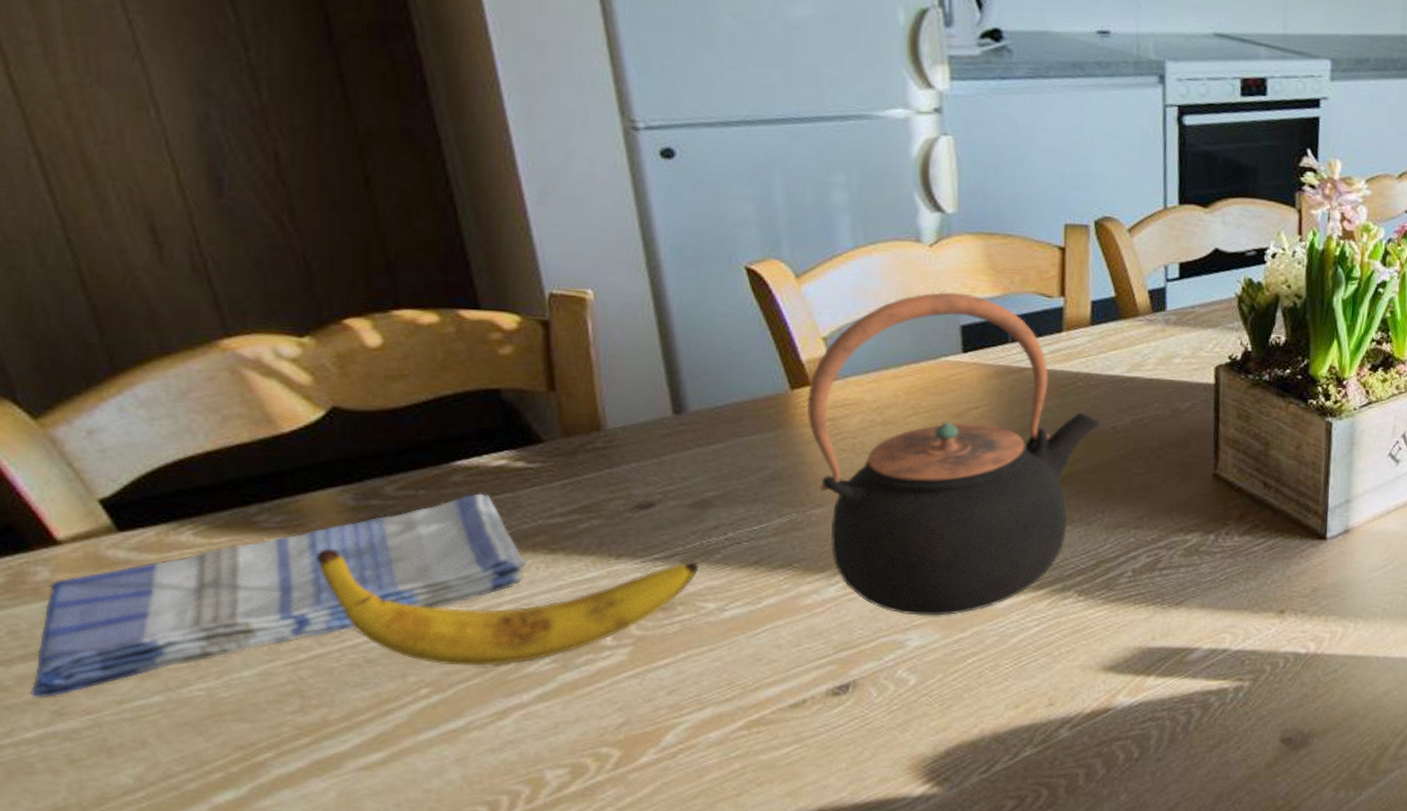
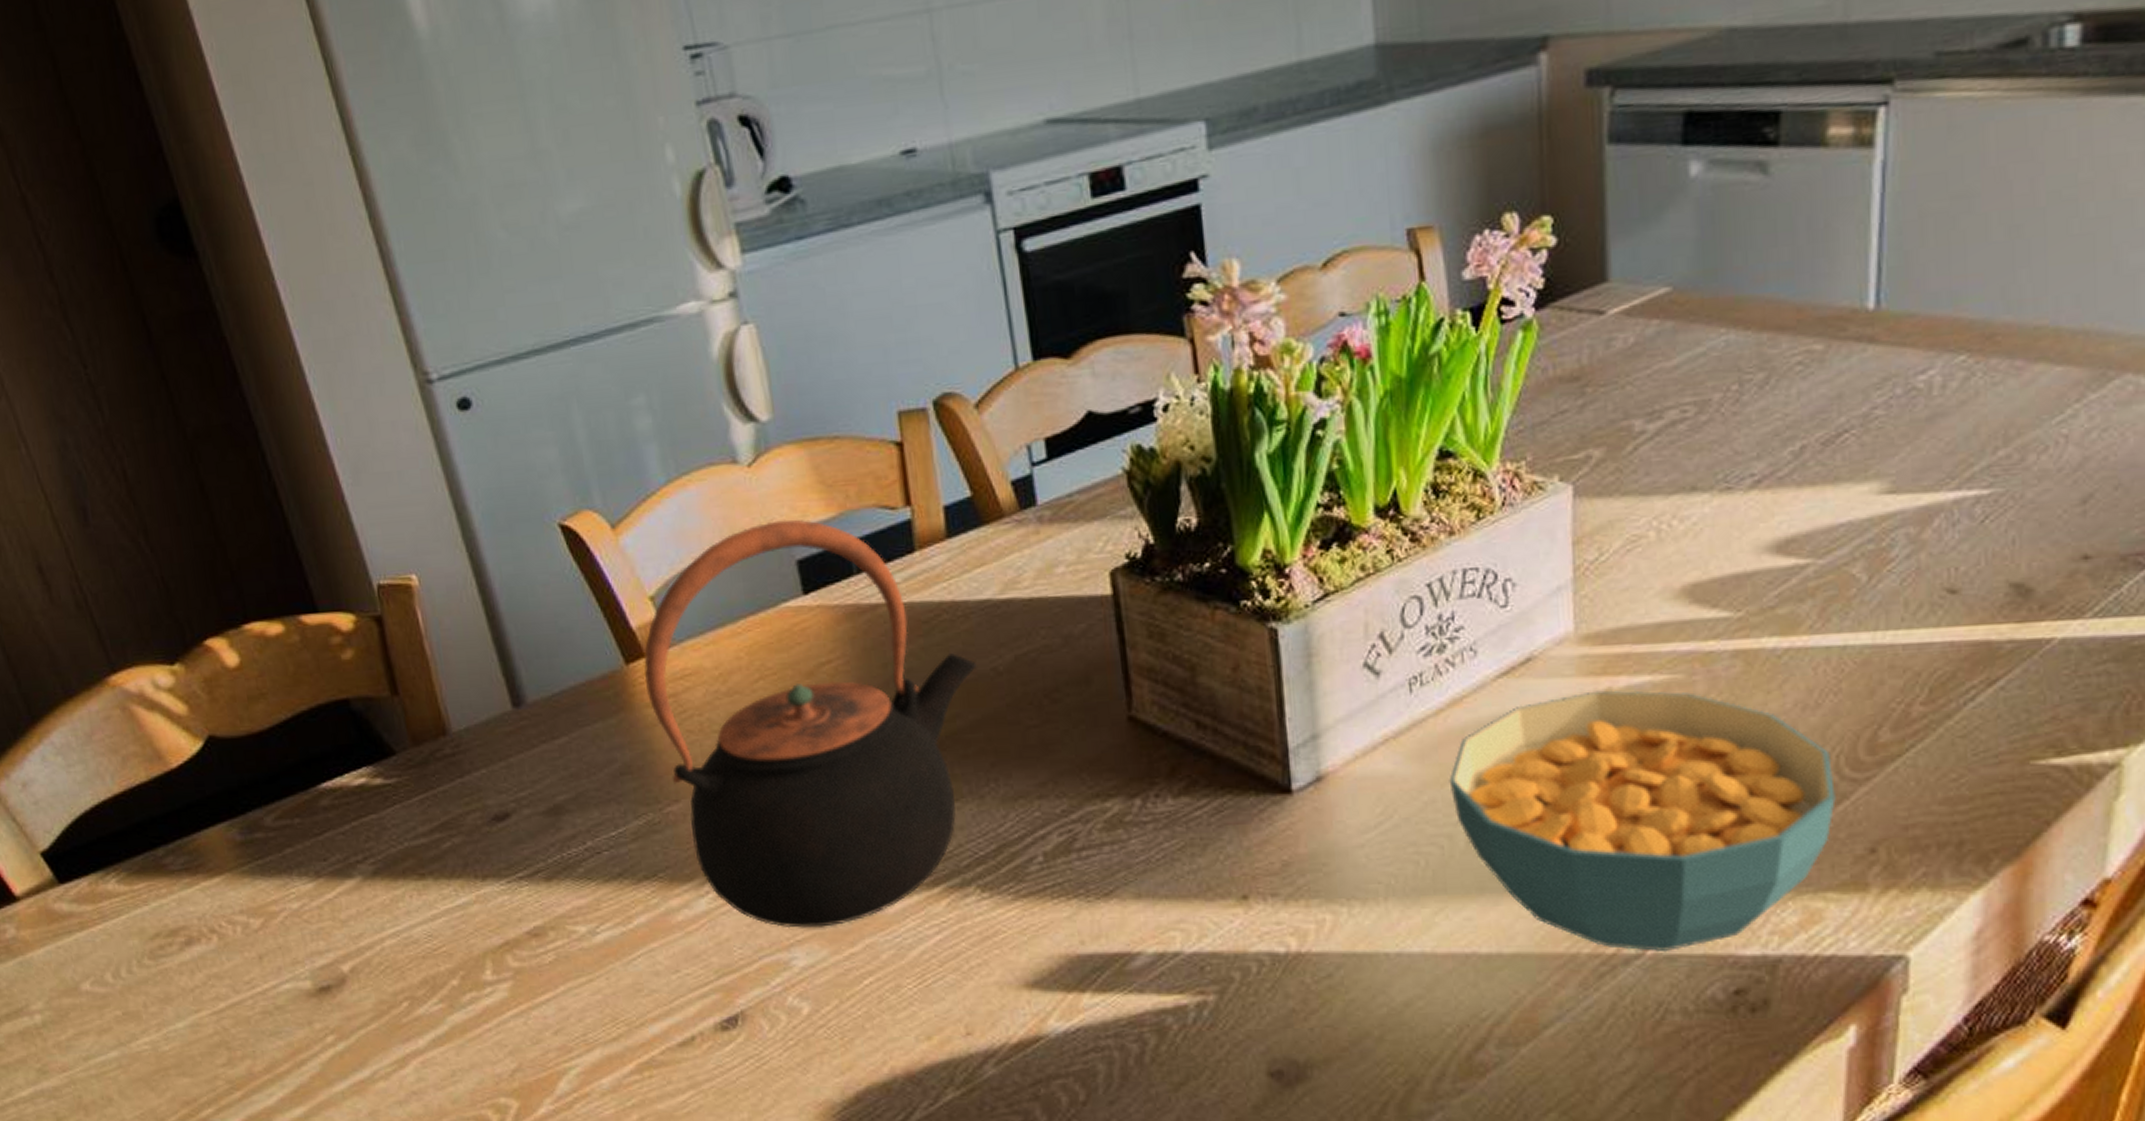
dish towel: present [30,493,527,699] -> none [17,817,401,1057]
banana: present [316,548,699,666] -> none [218,878,564,1010]

